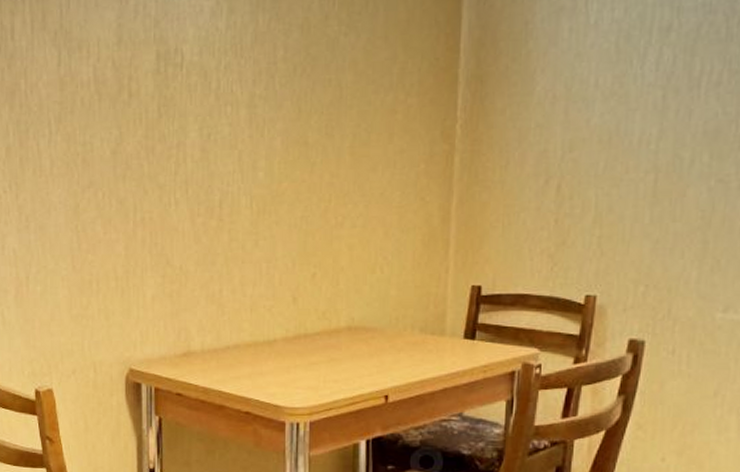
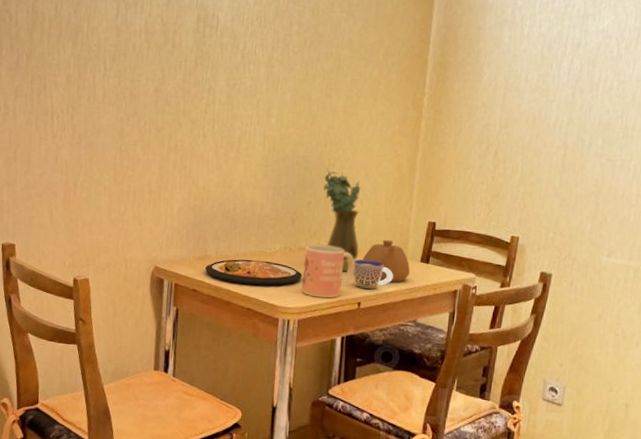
dish: none [190,351,312,382] -> present [205,259,303,285]
mug: none [311,327,377,393] -> present [301,244,355,298]
vase: none [331,230,382,358] -> present [323,169,361,272]
cup: none [375,340,429,379] -> present [352,259,393,290]
teapot: none [387,313,450,368] -> present [363,239,410,283]

